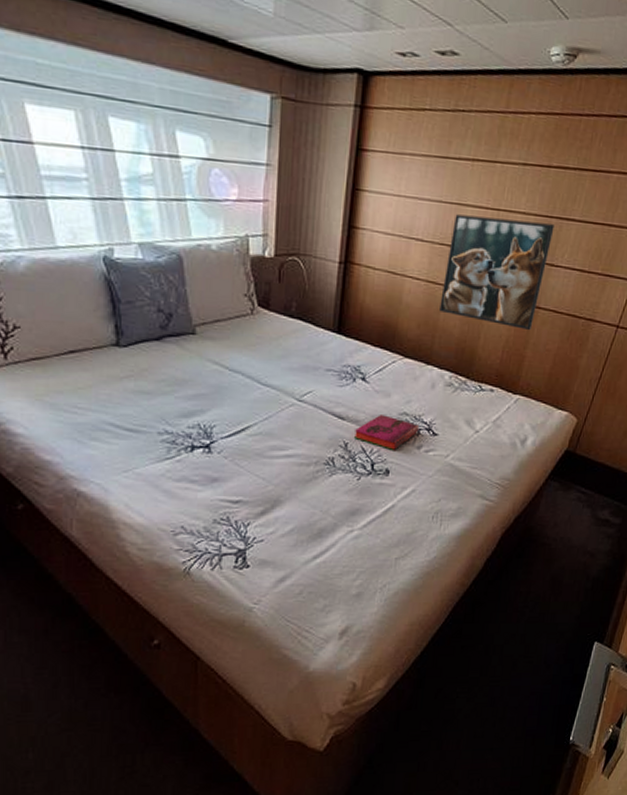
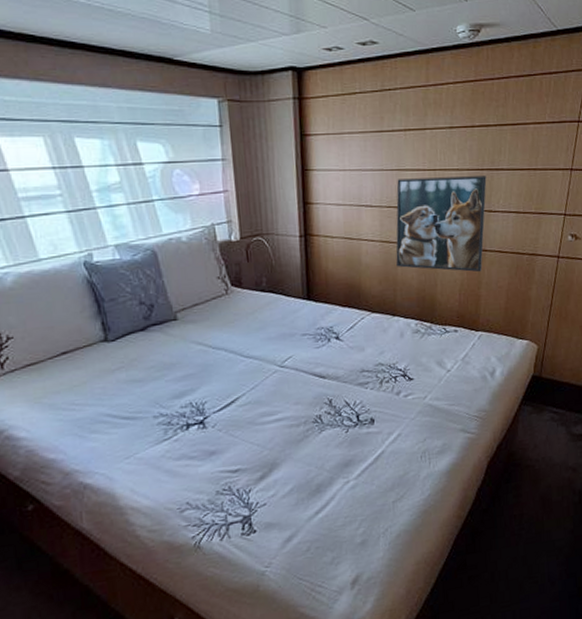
hardback book: present [353,415,420,452] -> none [336,368,396,401]

